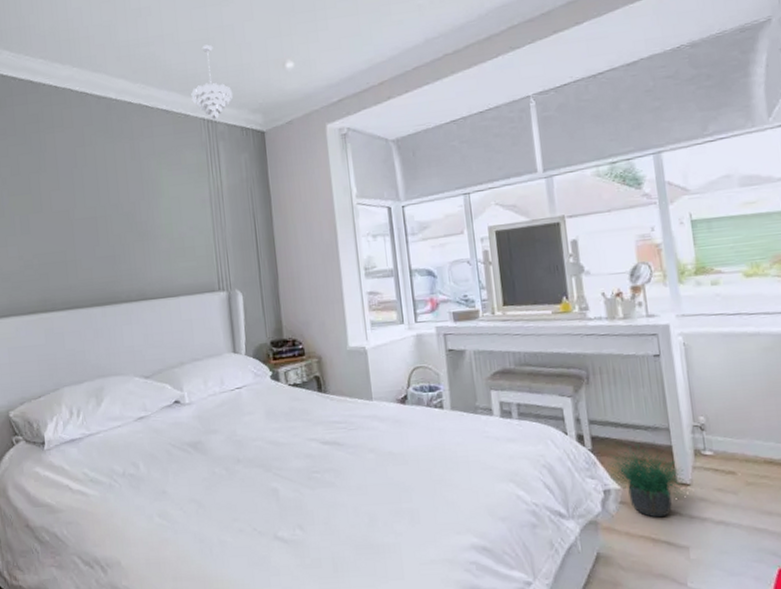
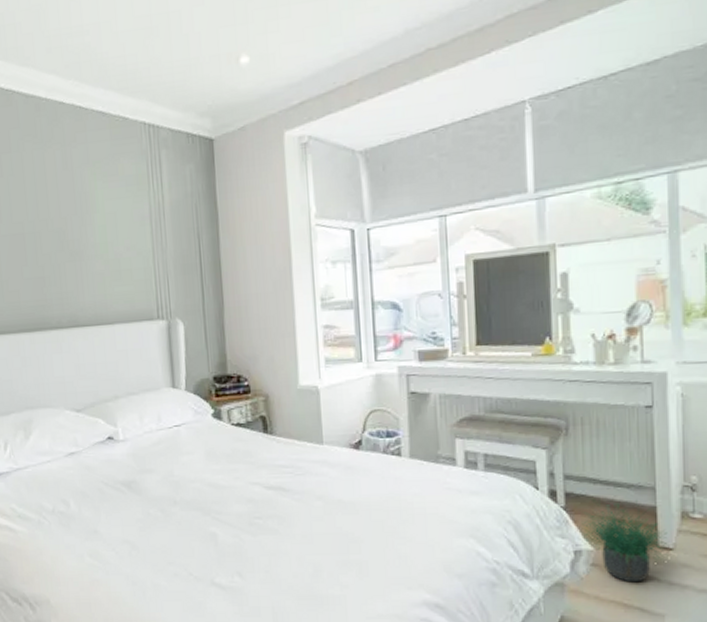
pendant light: present [191,44,233,120] -> none [130,34,178,124]

